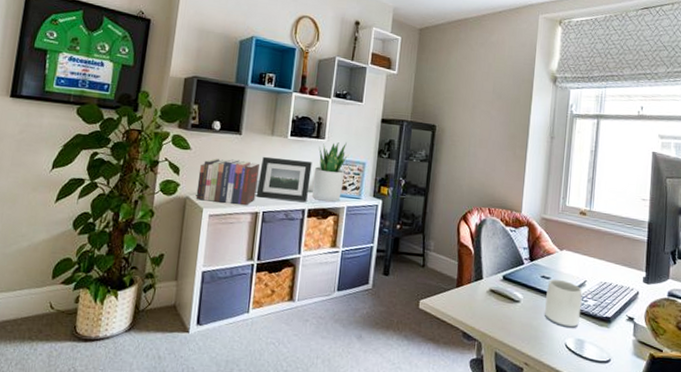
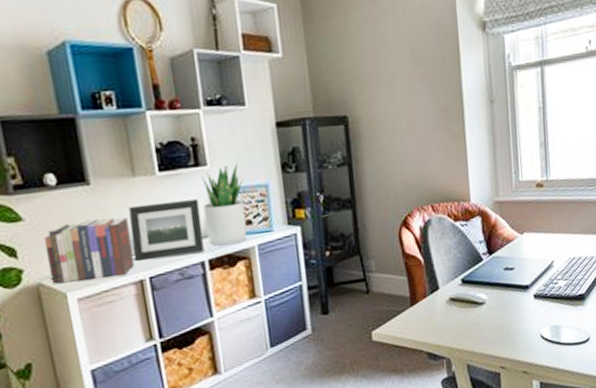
mug: present [544,279,583,329] -> none [511,266,553,318]

